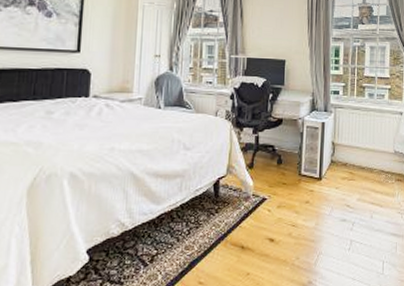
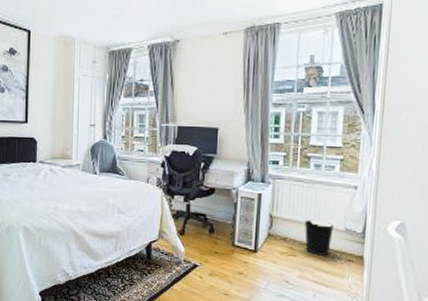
wastebasket: none [361,145,385,178] -> present [304,220,334,256]

